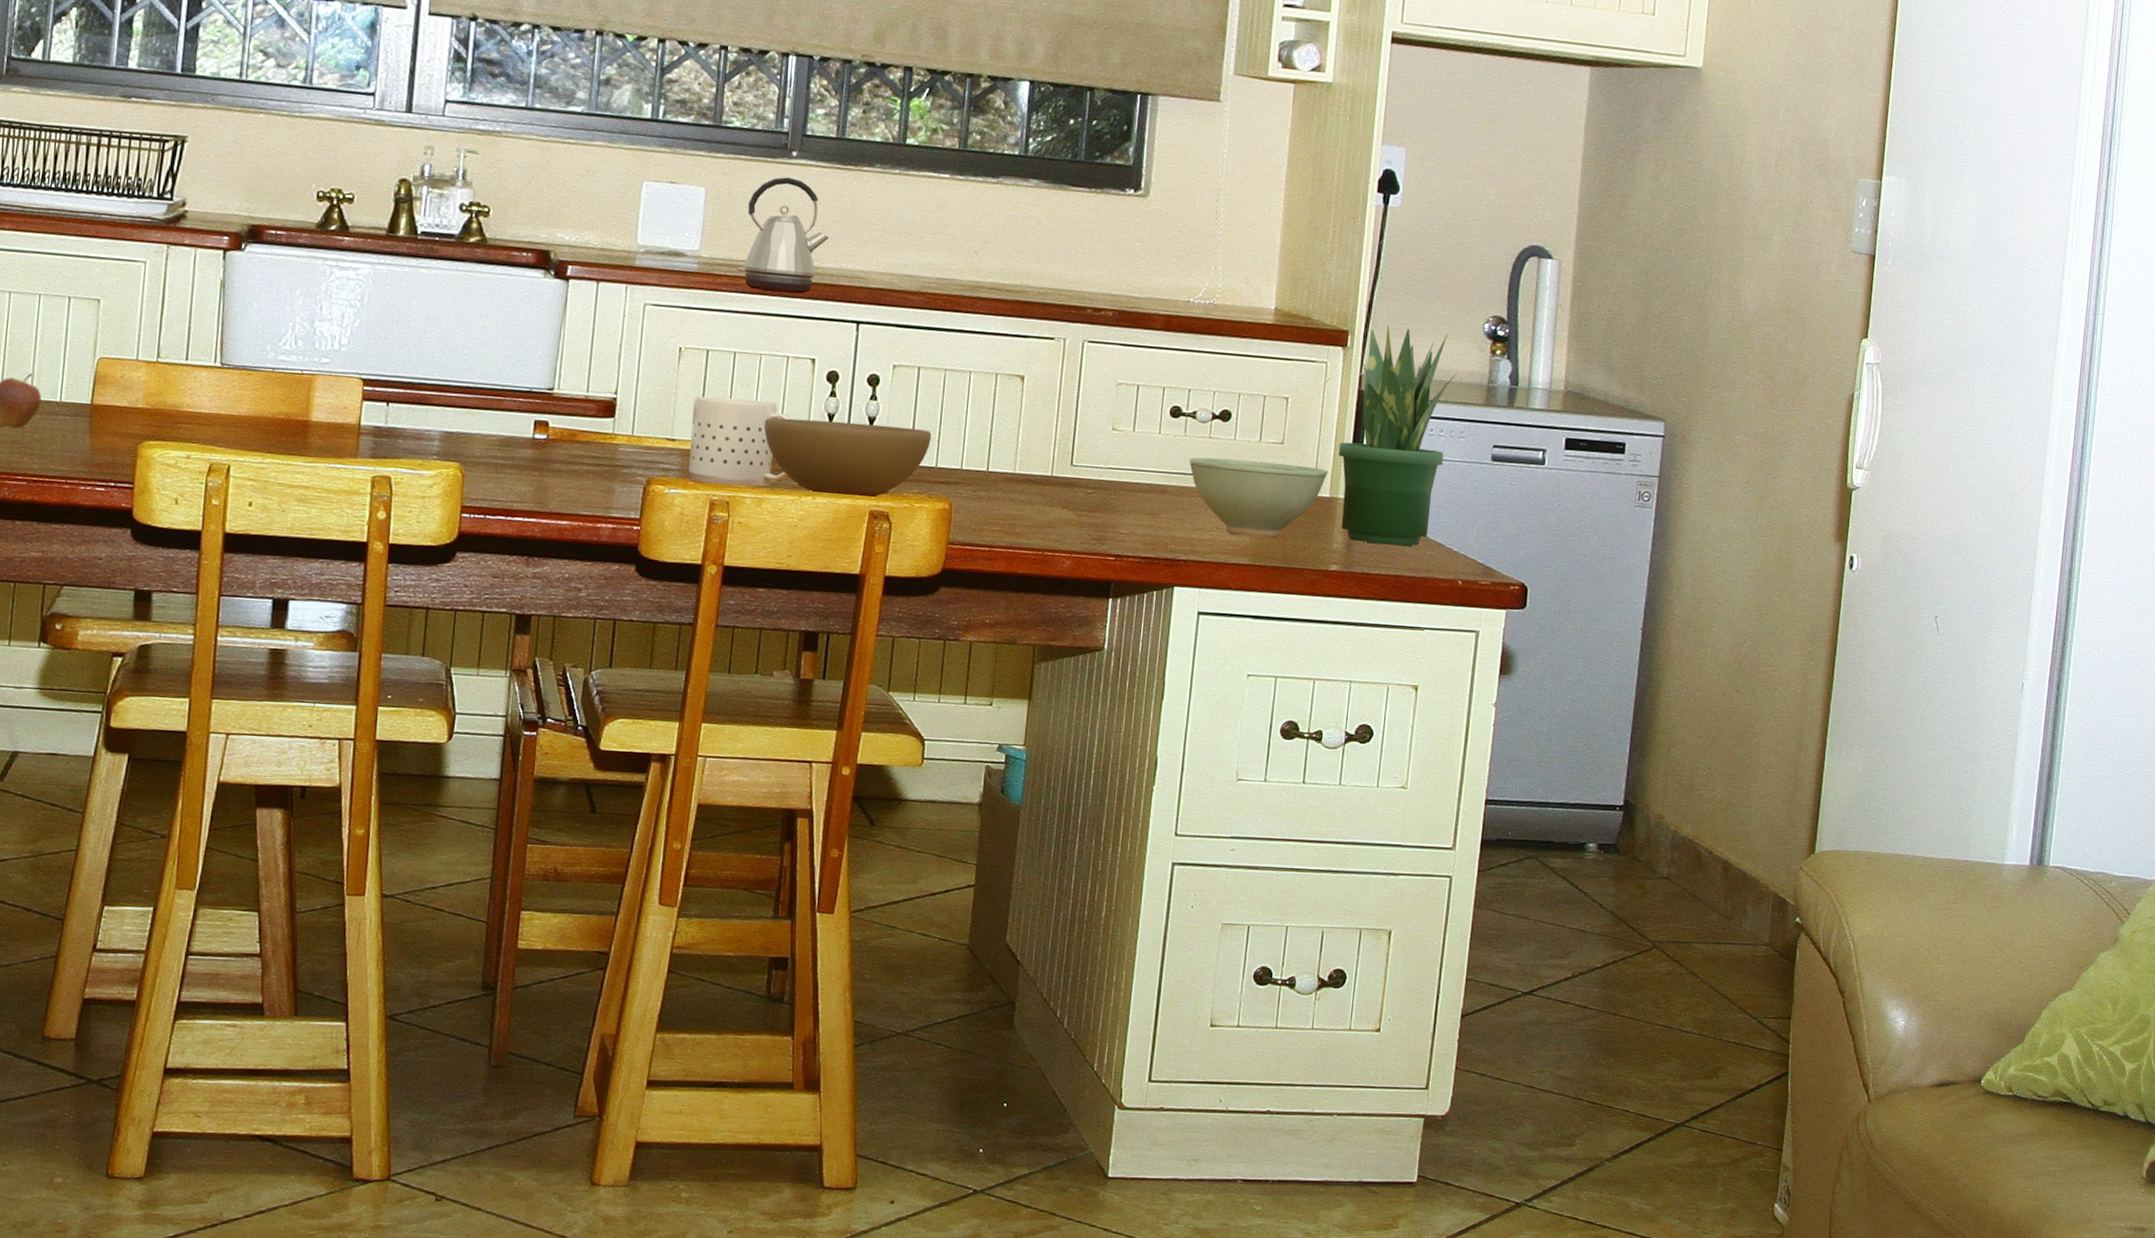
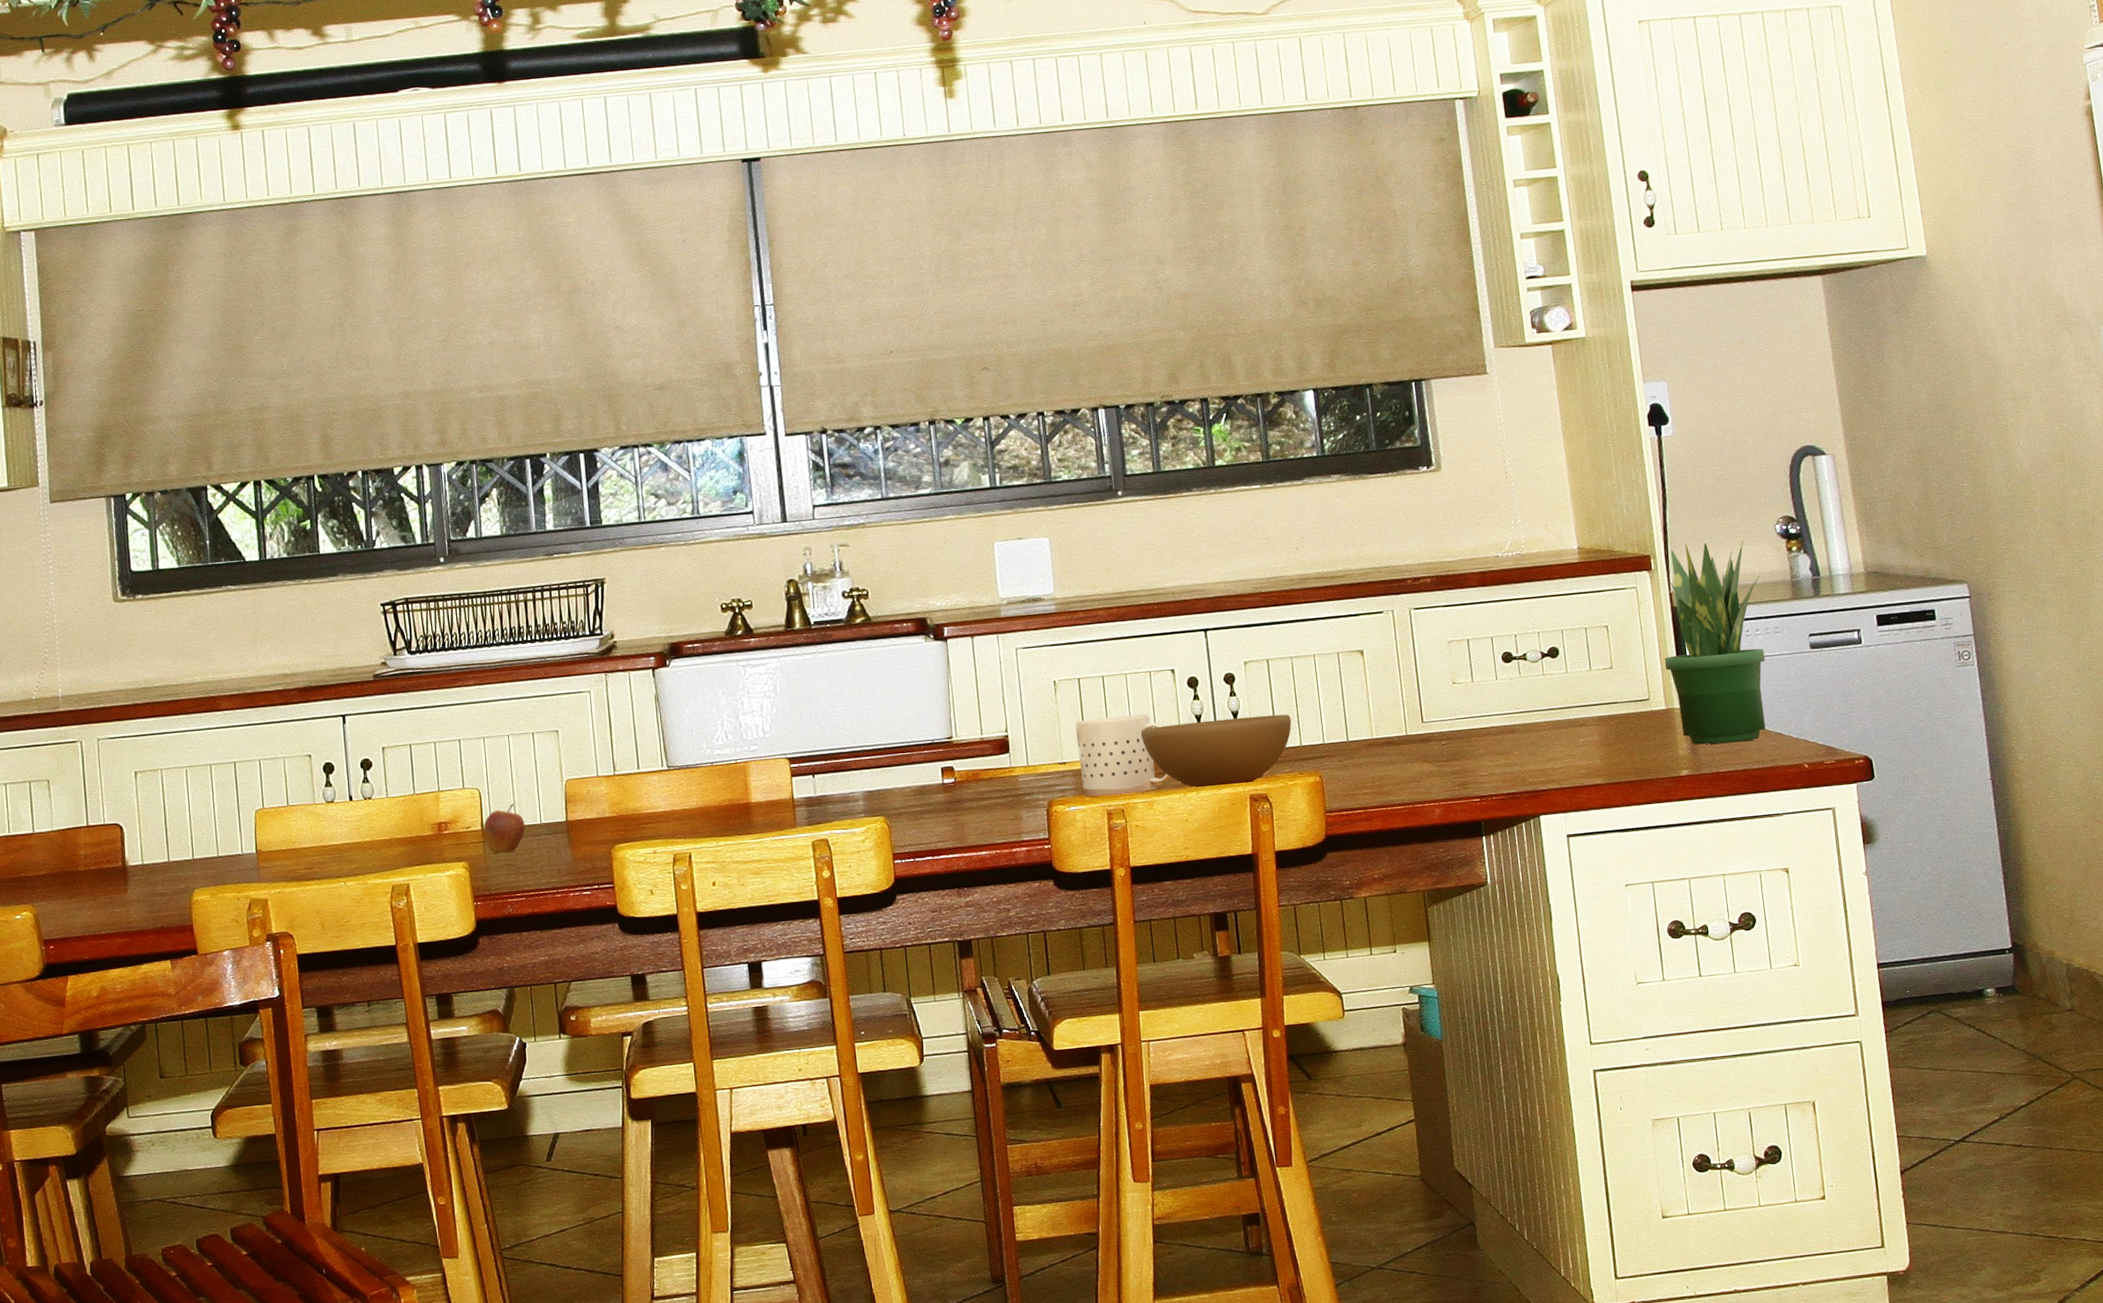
kettle: present [736,177,830,294] -> none [1088,514,1165,618]
bowl: present [1188,457,1328,538] -> none [1528,684,1660,759]

